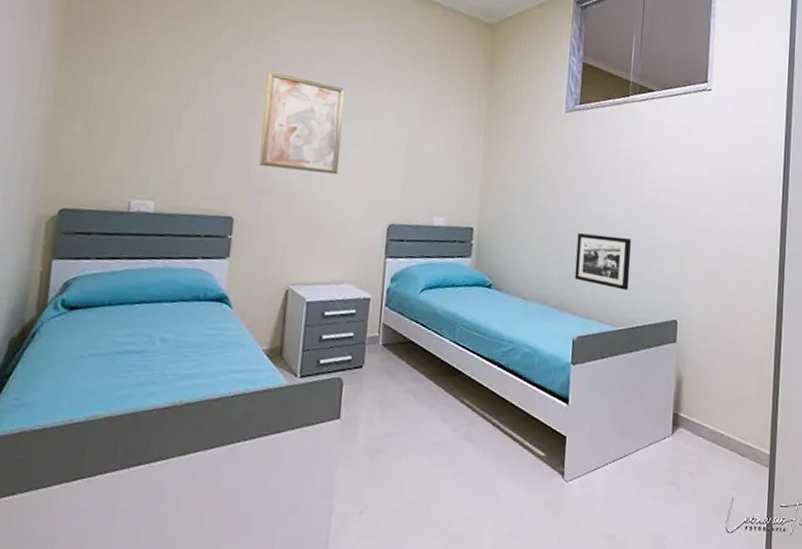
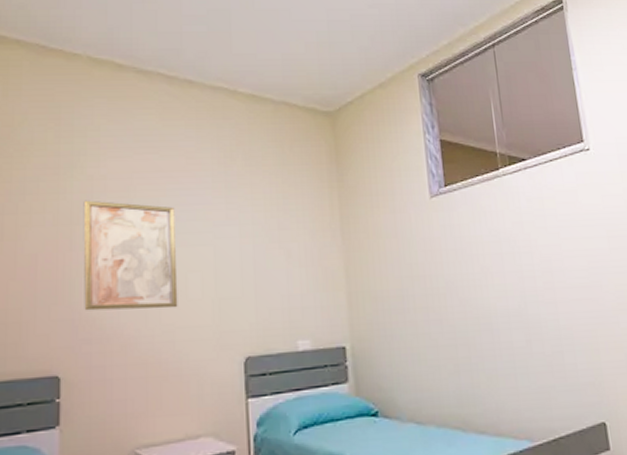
picture frame: present [574,233,632,290] -> none [469,331,541,395]

